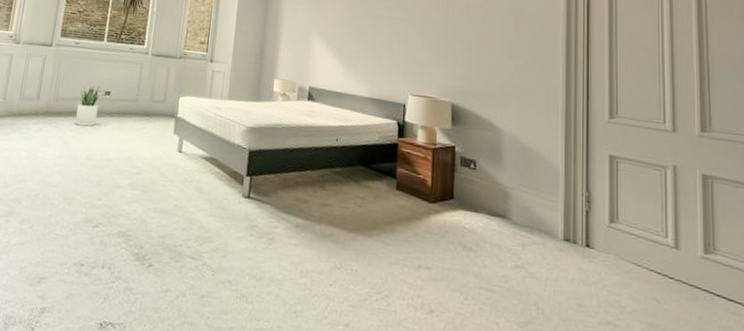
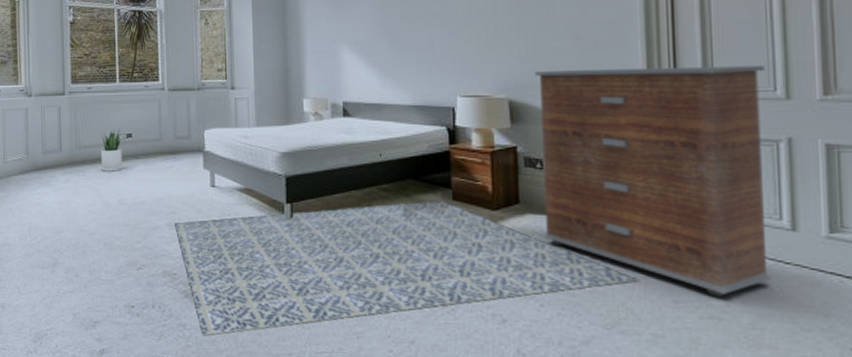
area rug: none [137,183,551,303] -> present [174,199,640,336]
chest of drawers: none [472,81,659,305] -> present [535,65,772,297]

